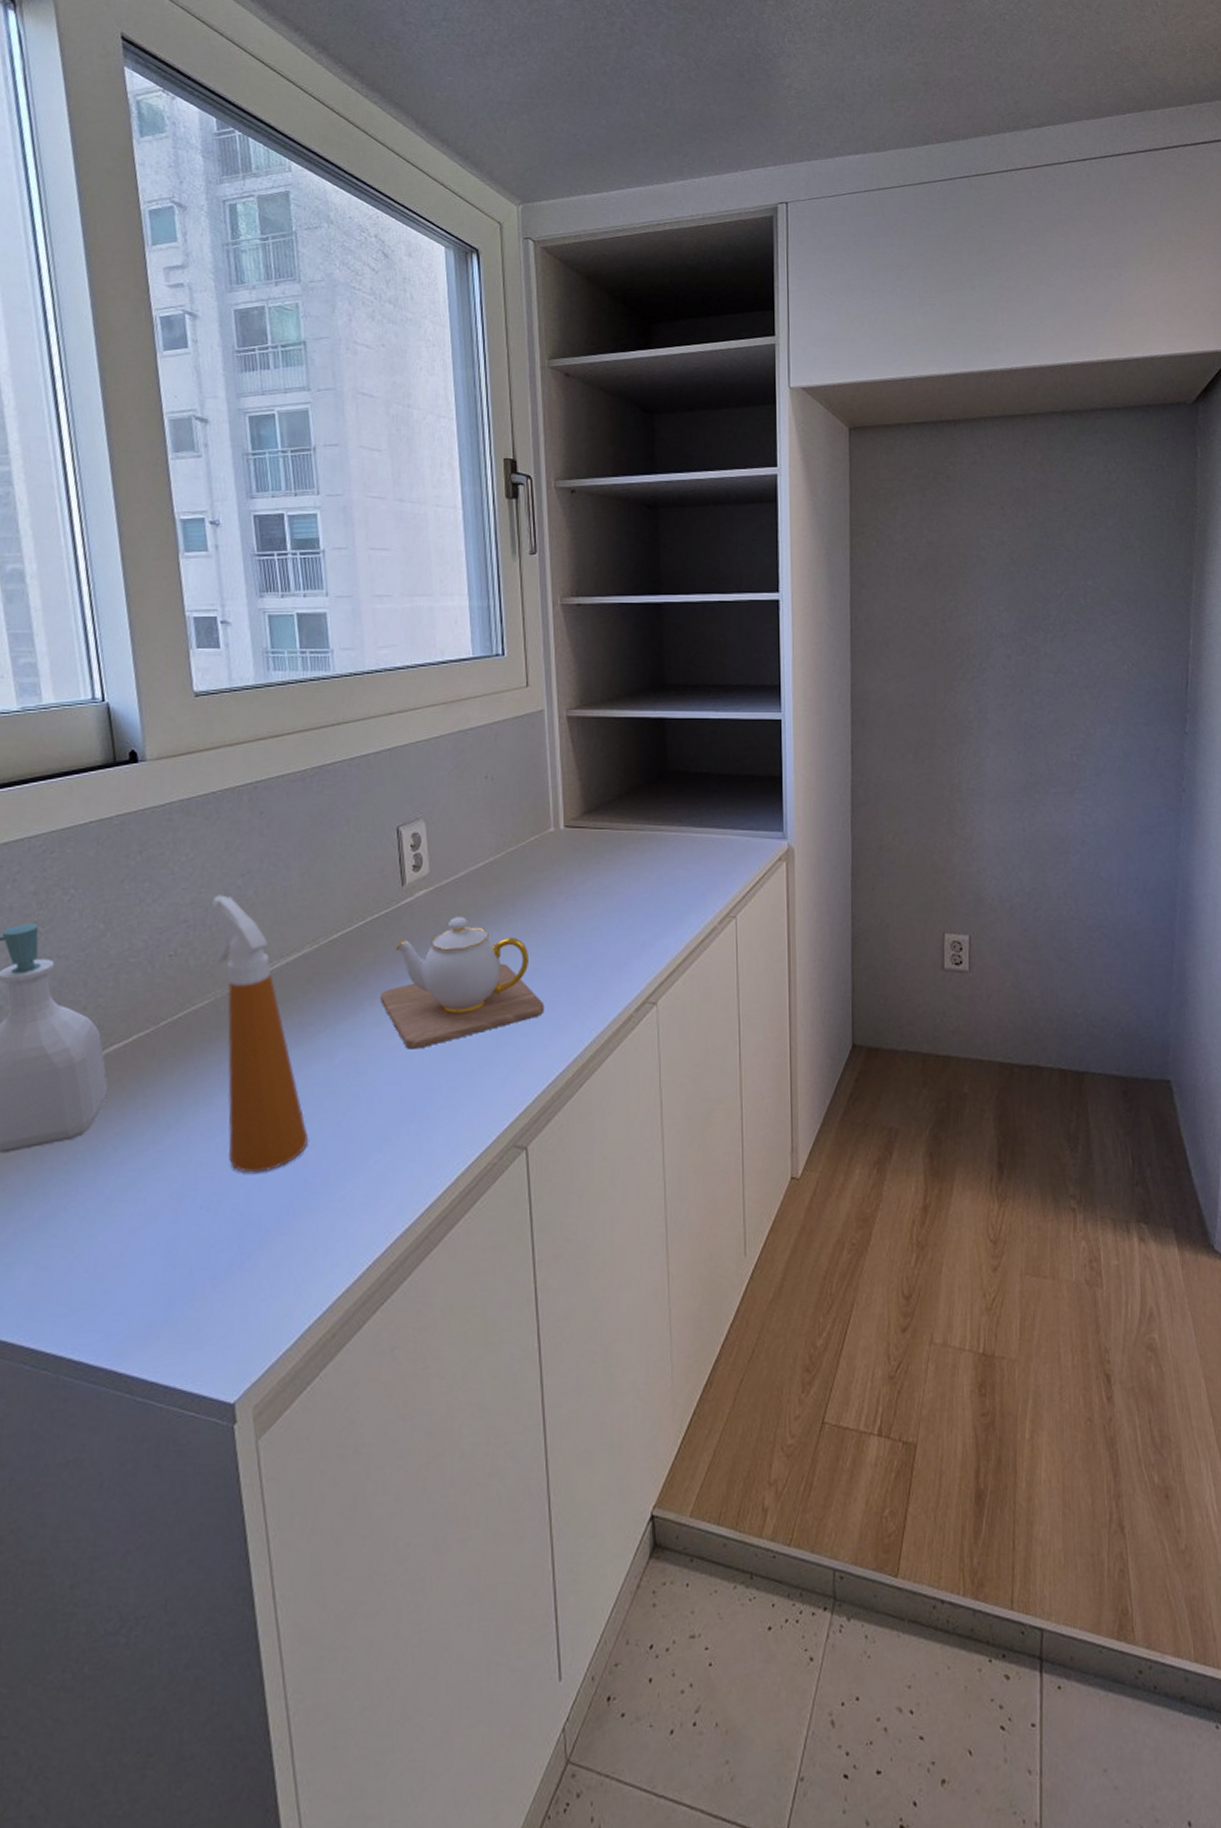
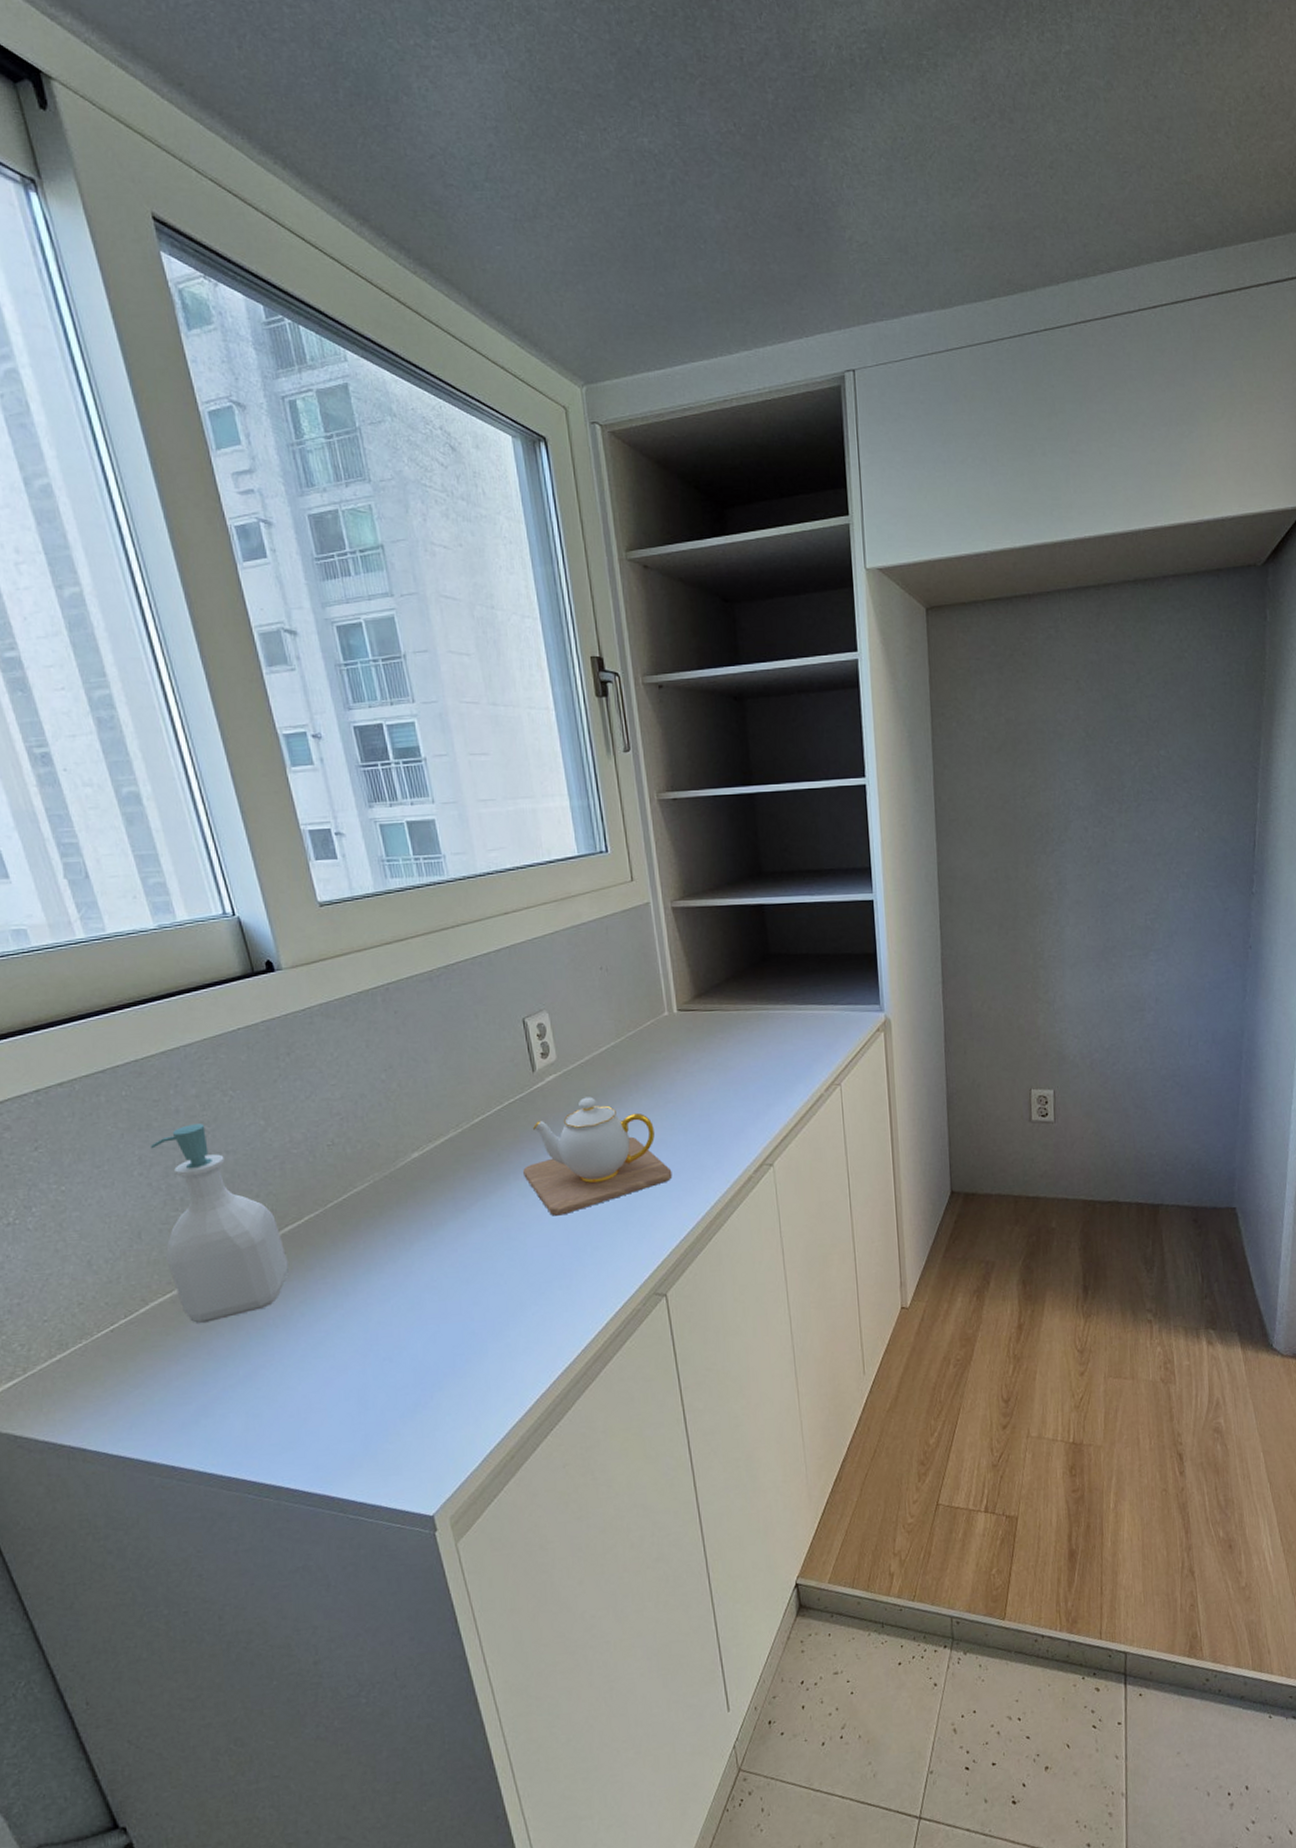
spray bottle: present [212,895,308,1173] -> none [360,1089,472,1329]

